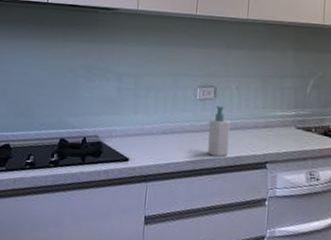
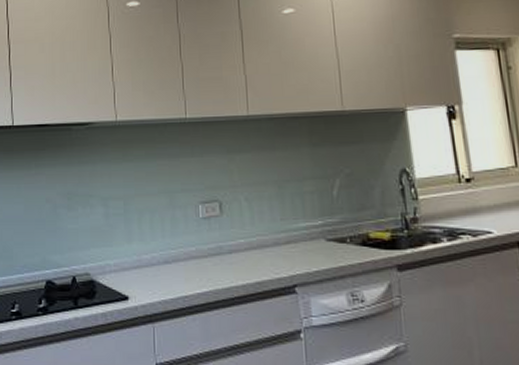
soap bottle: present [207,106,230,157] -> none [218,223,247,285]

